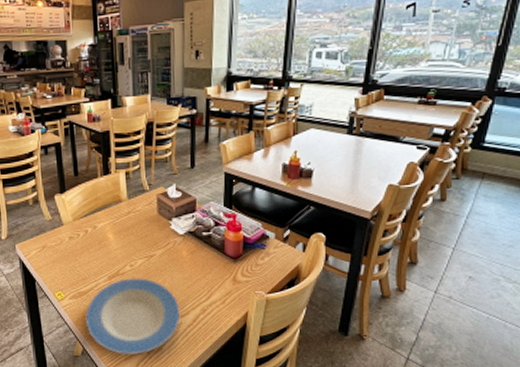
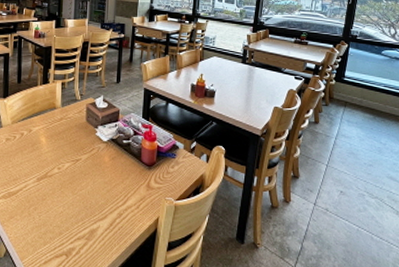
plate: present [84,278,181,354] -> none [11,180,99,258]

